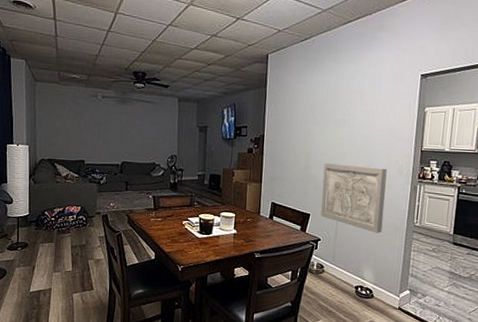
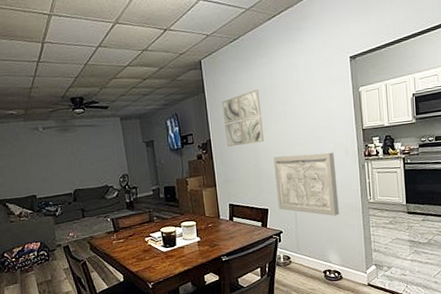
wall art: none [279,93,322,147] -> present [222,90,264,147]

